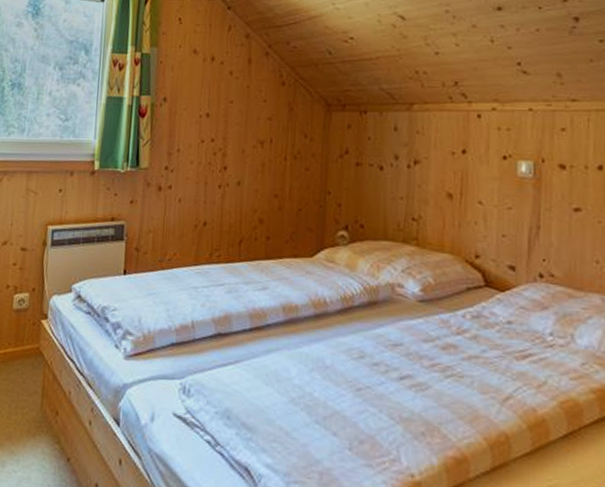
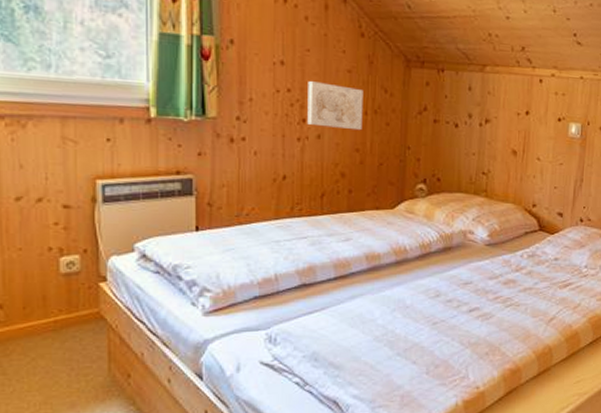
wall art: none [228,131,283,176] -> present [307,81,363,131]

